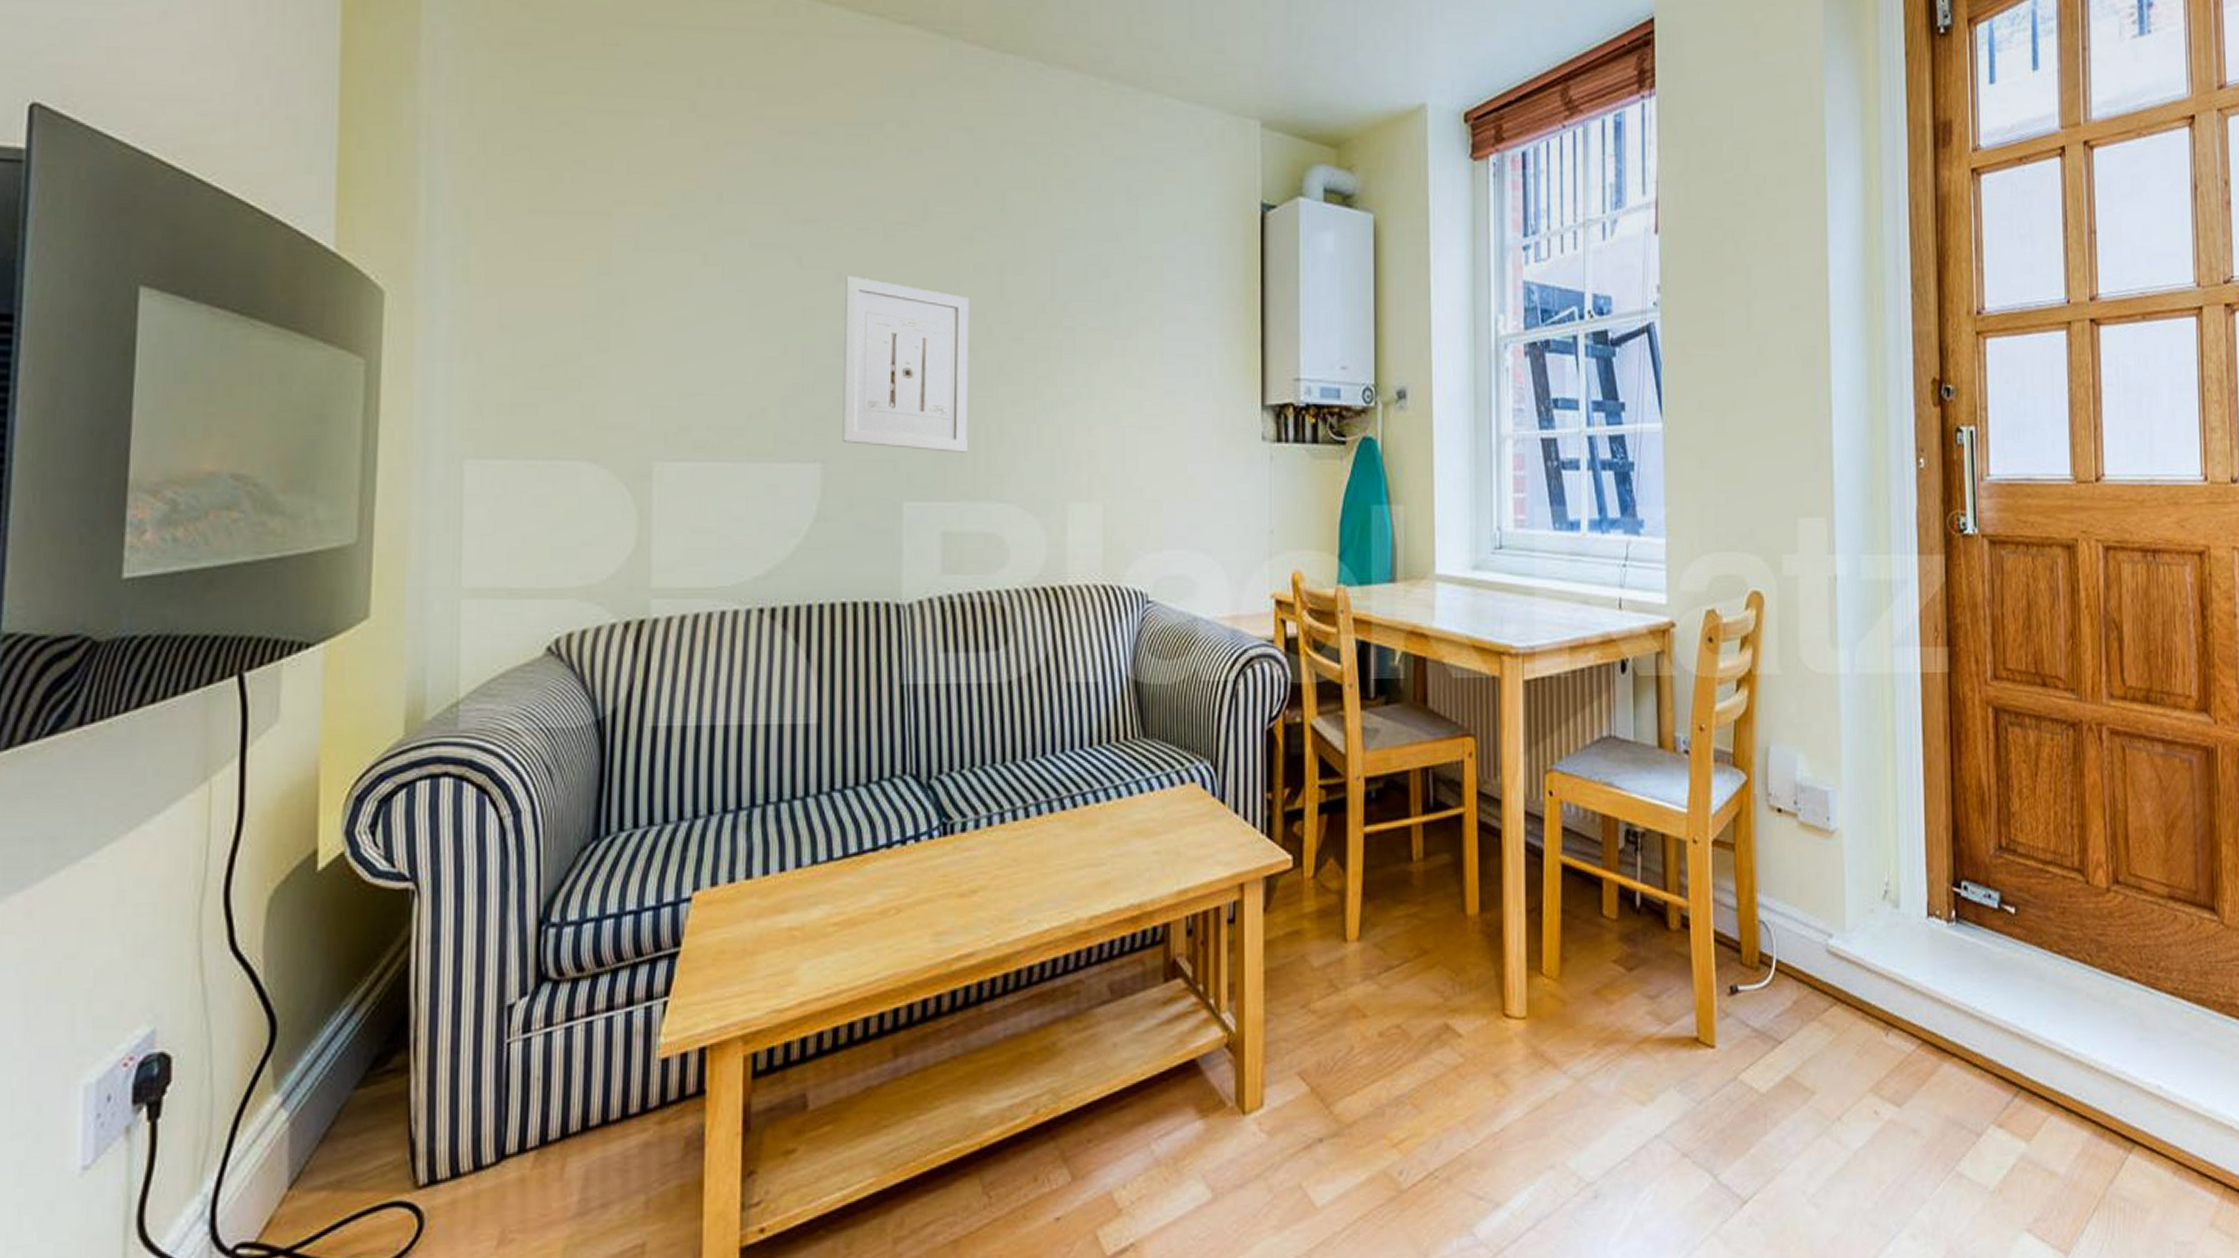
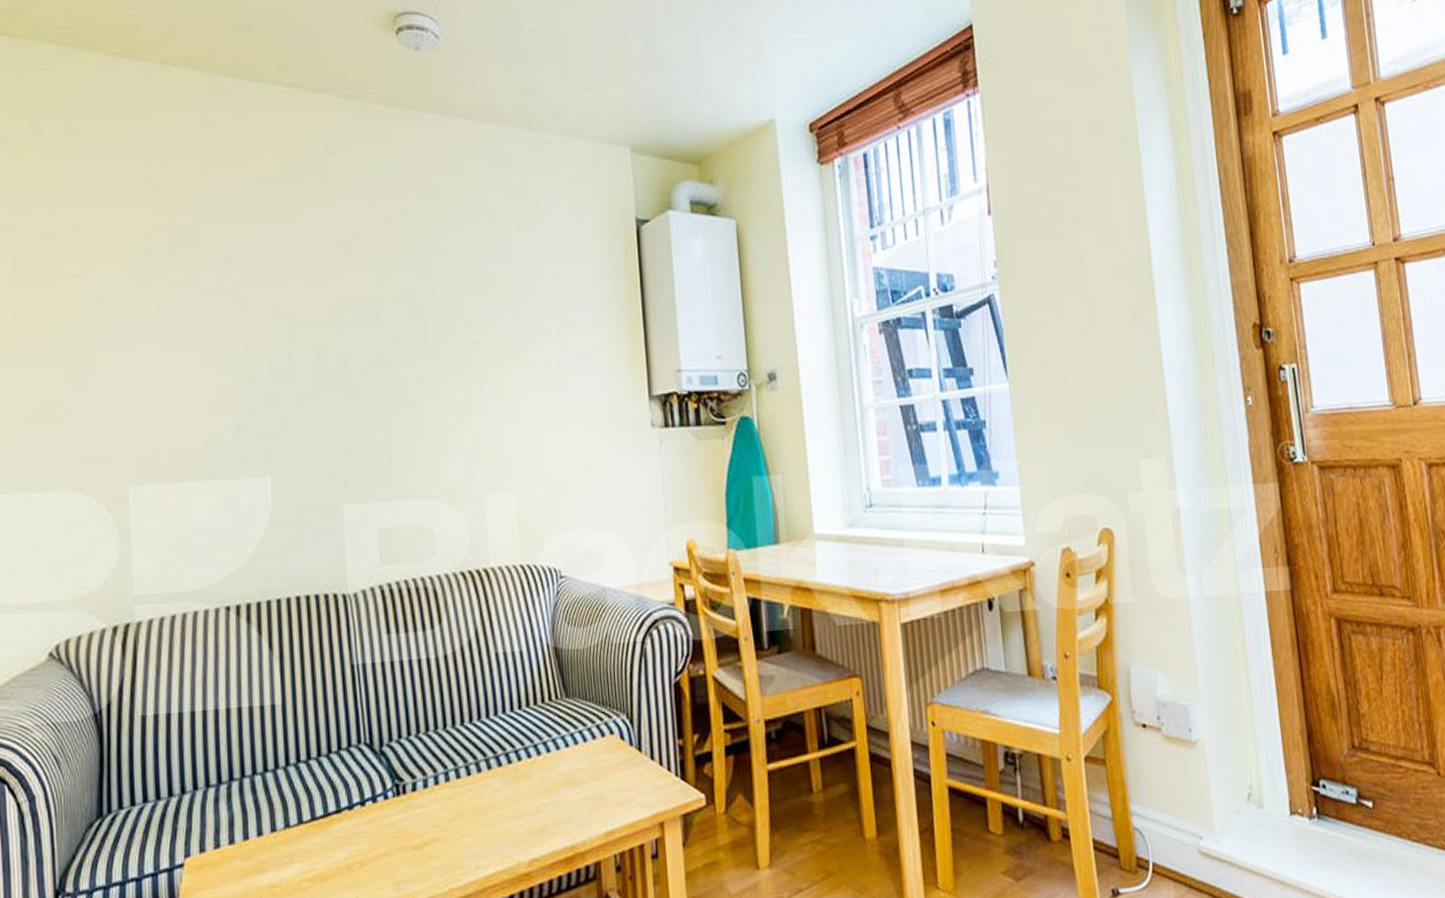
wall art: present [842,275,968,453] -> none [282,312,395,459]

